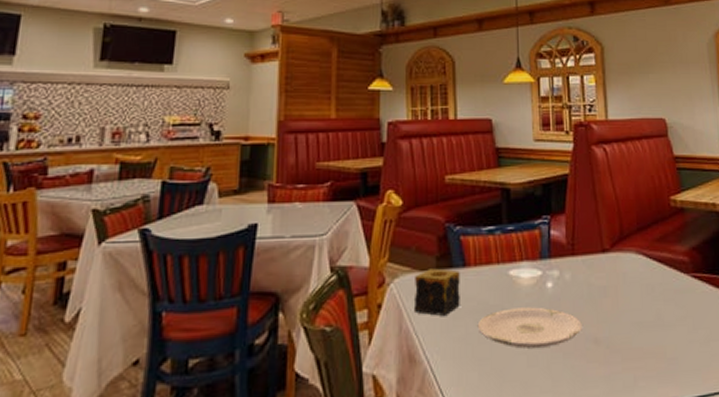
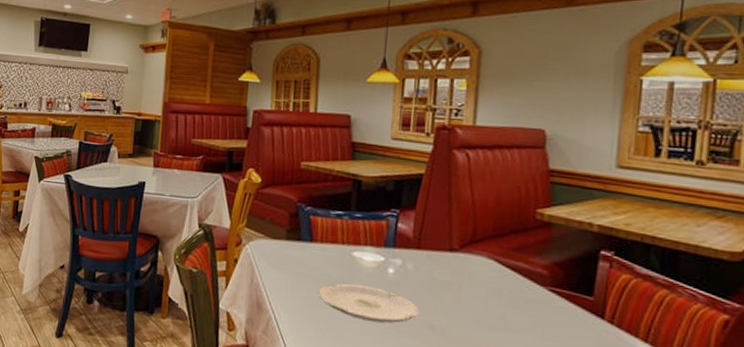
candle: present [413,268,460,316] -> none [263,238,307,279]

